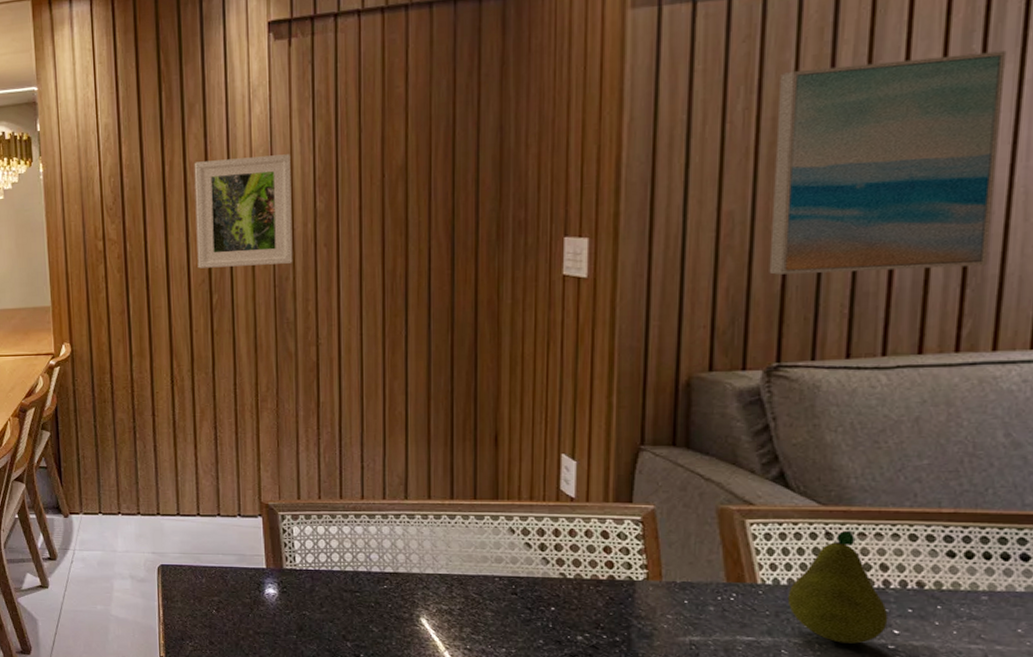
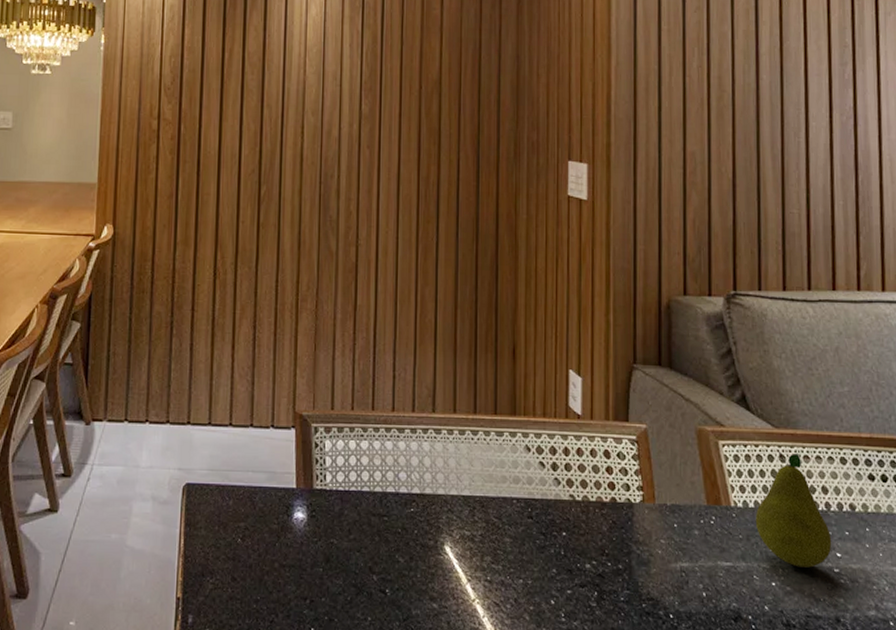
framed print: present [194,154,293,269] -> none [249,53,341,161]
wall art: present [769,50,1007,275] -> none [722,40,872,218]

